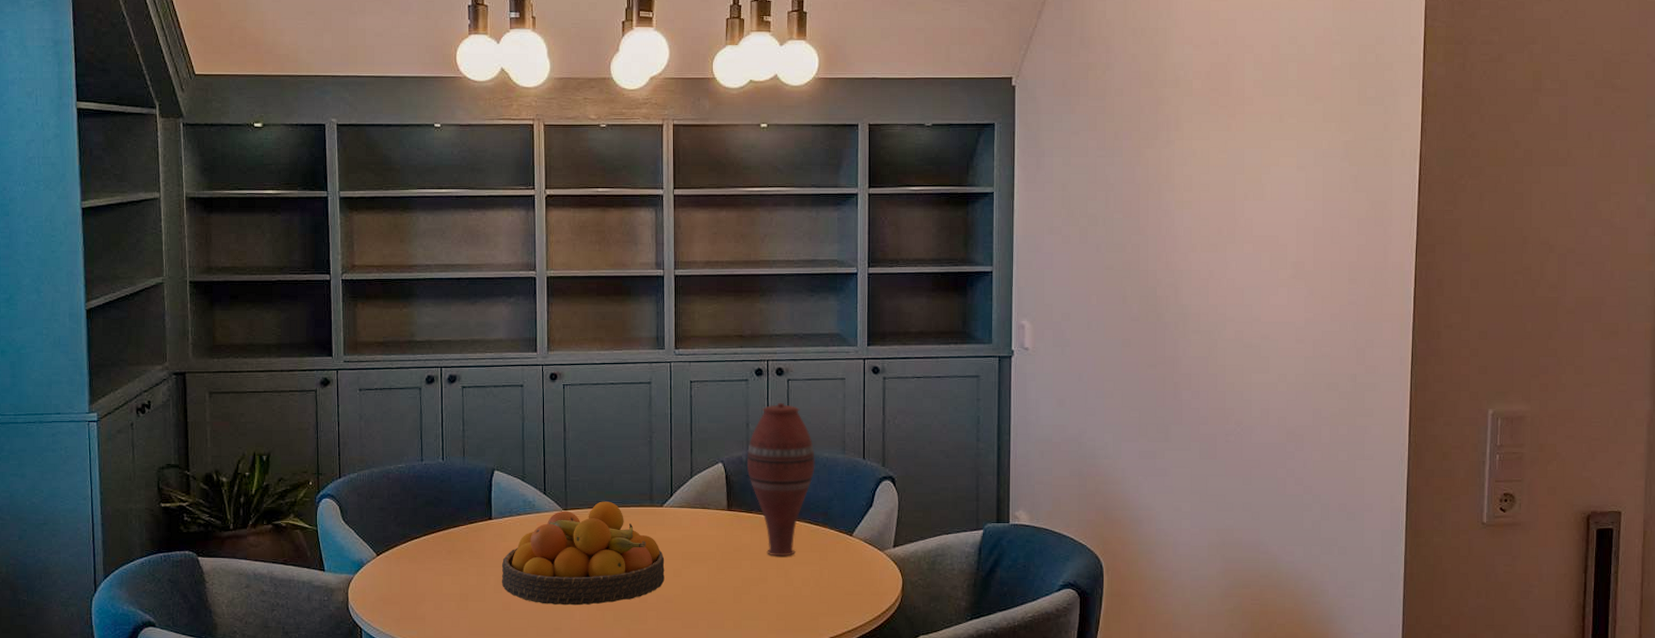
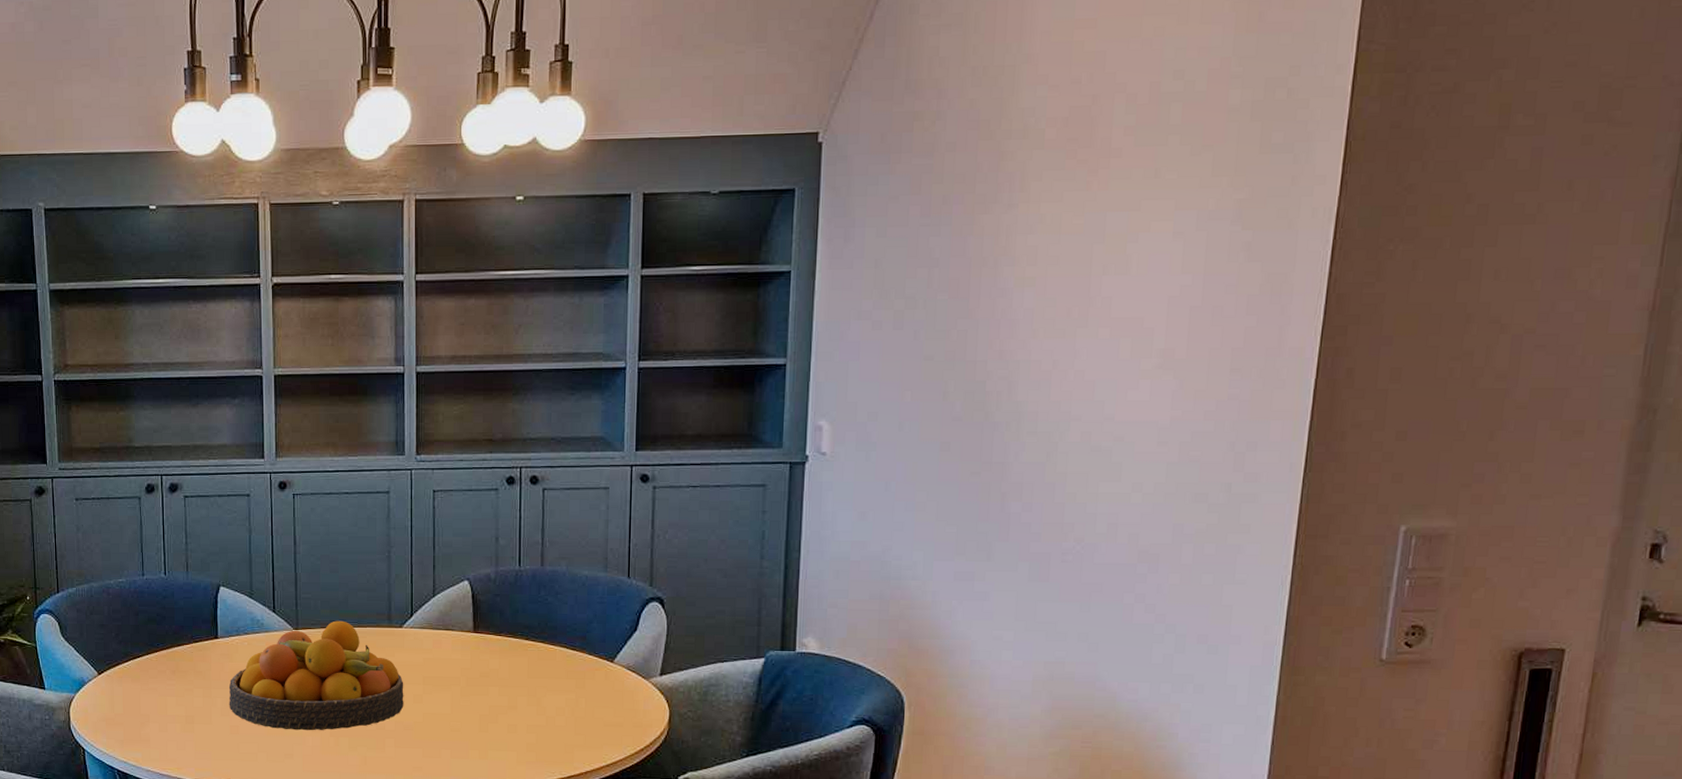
vase: present [746,402,815,556] -> none [495,514,573,683]

